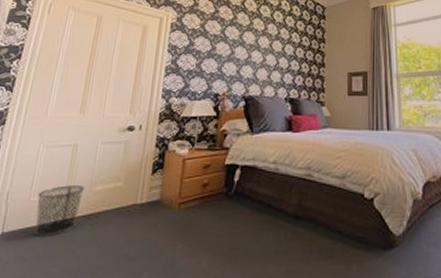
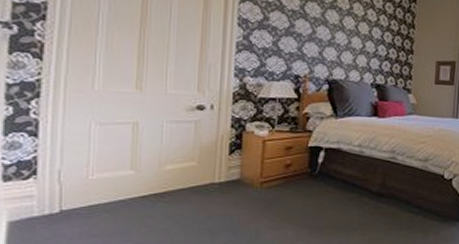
waste bin: present [34,185,85,237] -> none [97,164,153,214]

